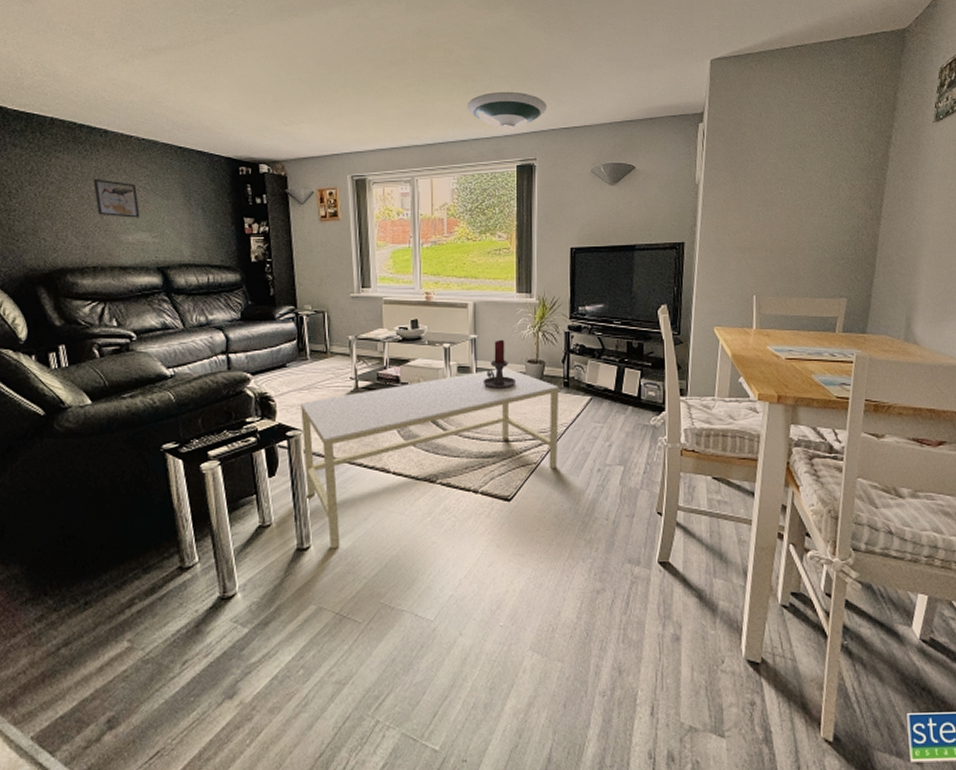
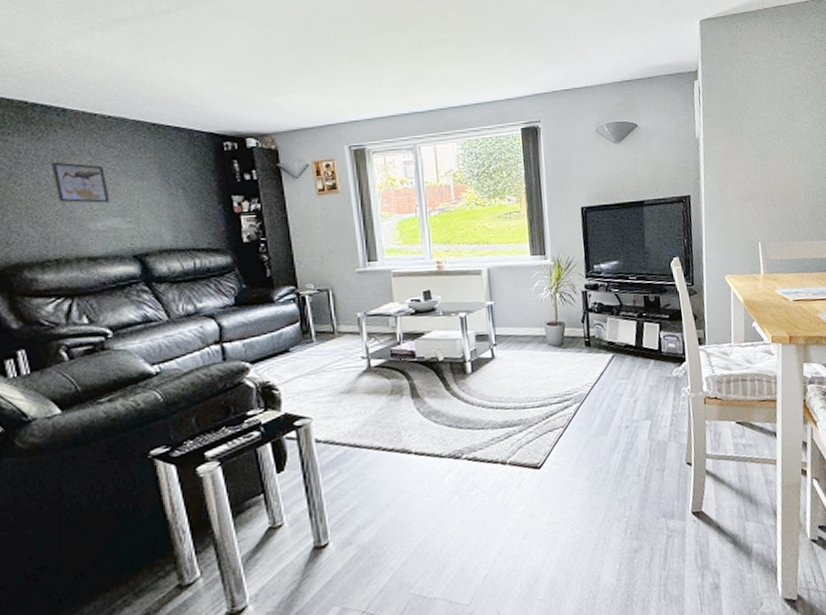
coffee table: present [301,367,559,550] -> none [309,332,585,543]
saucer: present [467,91,547,131] -> none [466,55,547,95]
candle holder: present [483,339,517,389] -> none [503,303,538,355]

